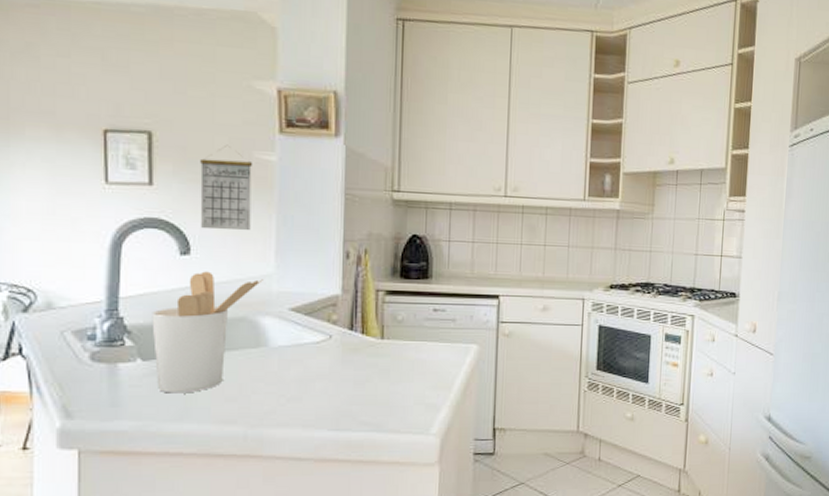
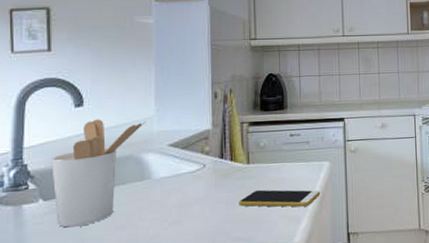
calendar: present [200,144,253,231] -> none [90,13,134,84]
smartphone: none [369,370,465,394] -> present [239,189,321,207]

